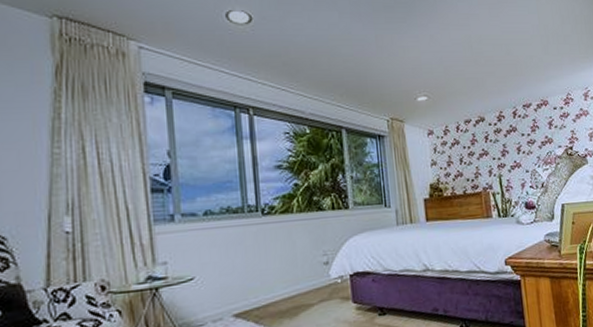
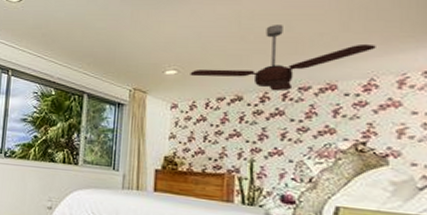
ceiling fan: none [439,49,567,110] -> present [190,25,376,92]

